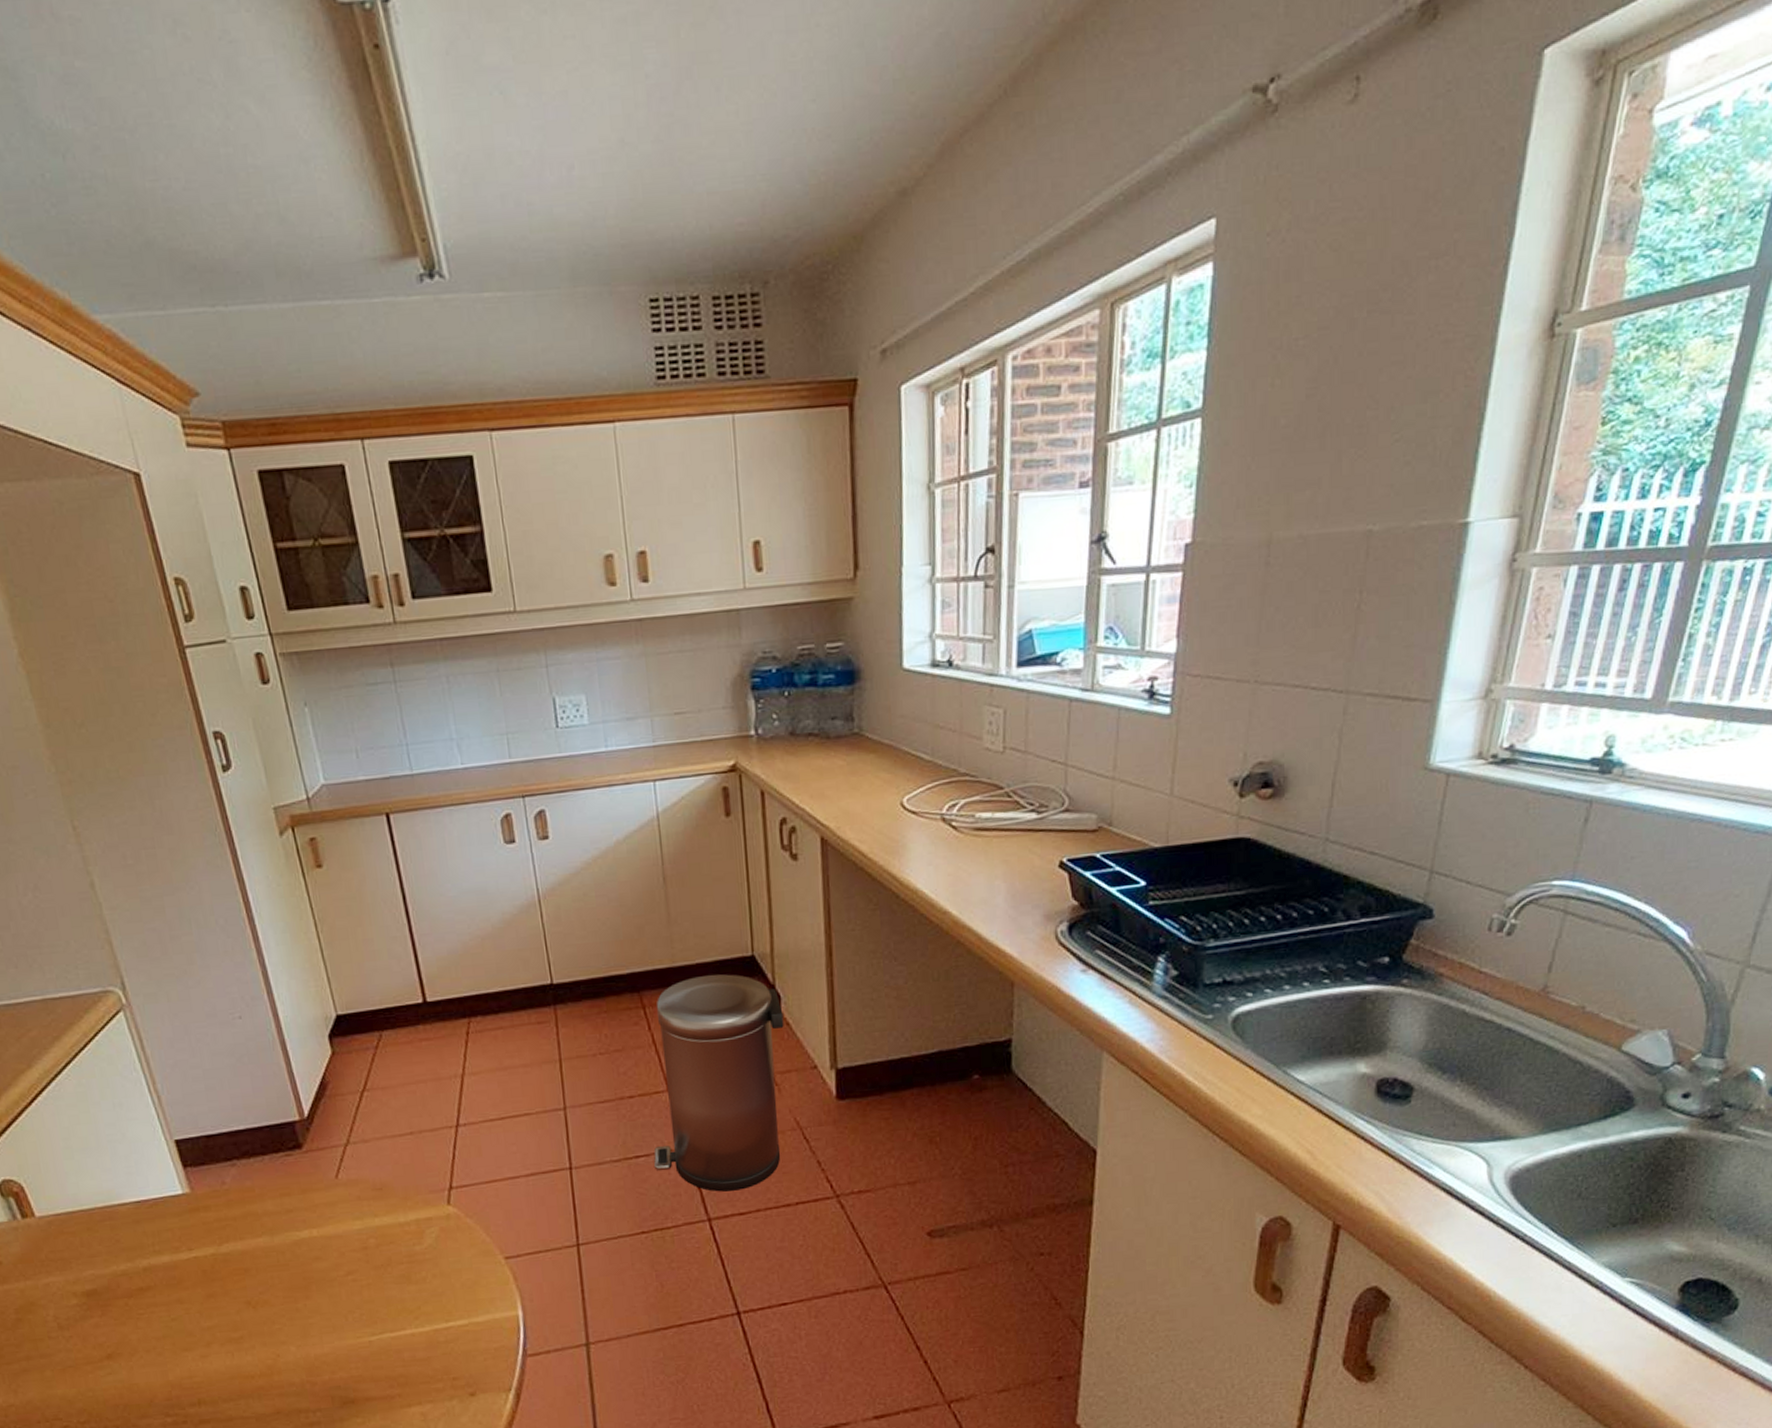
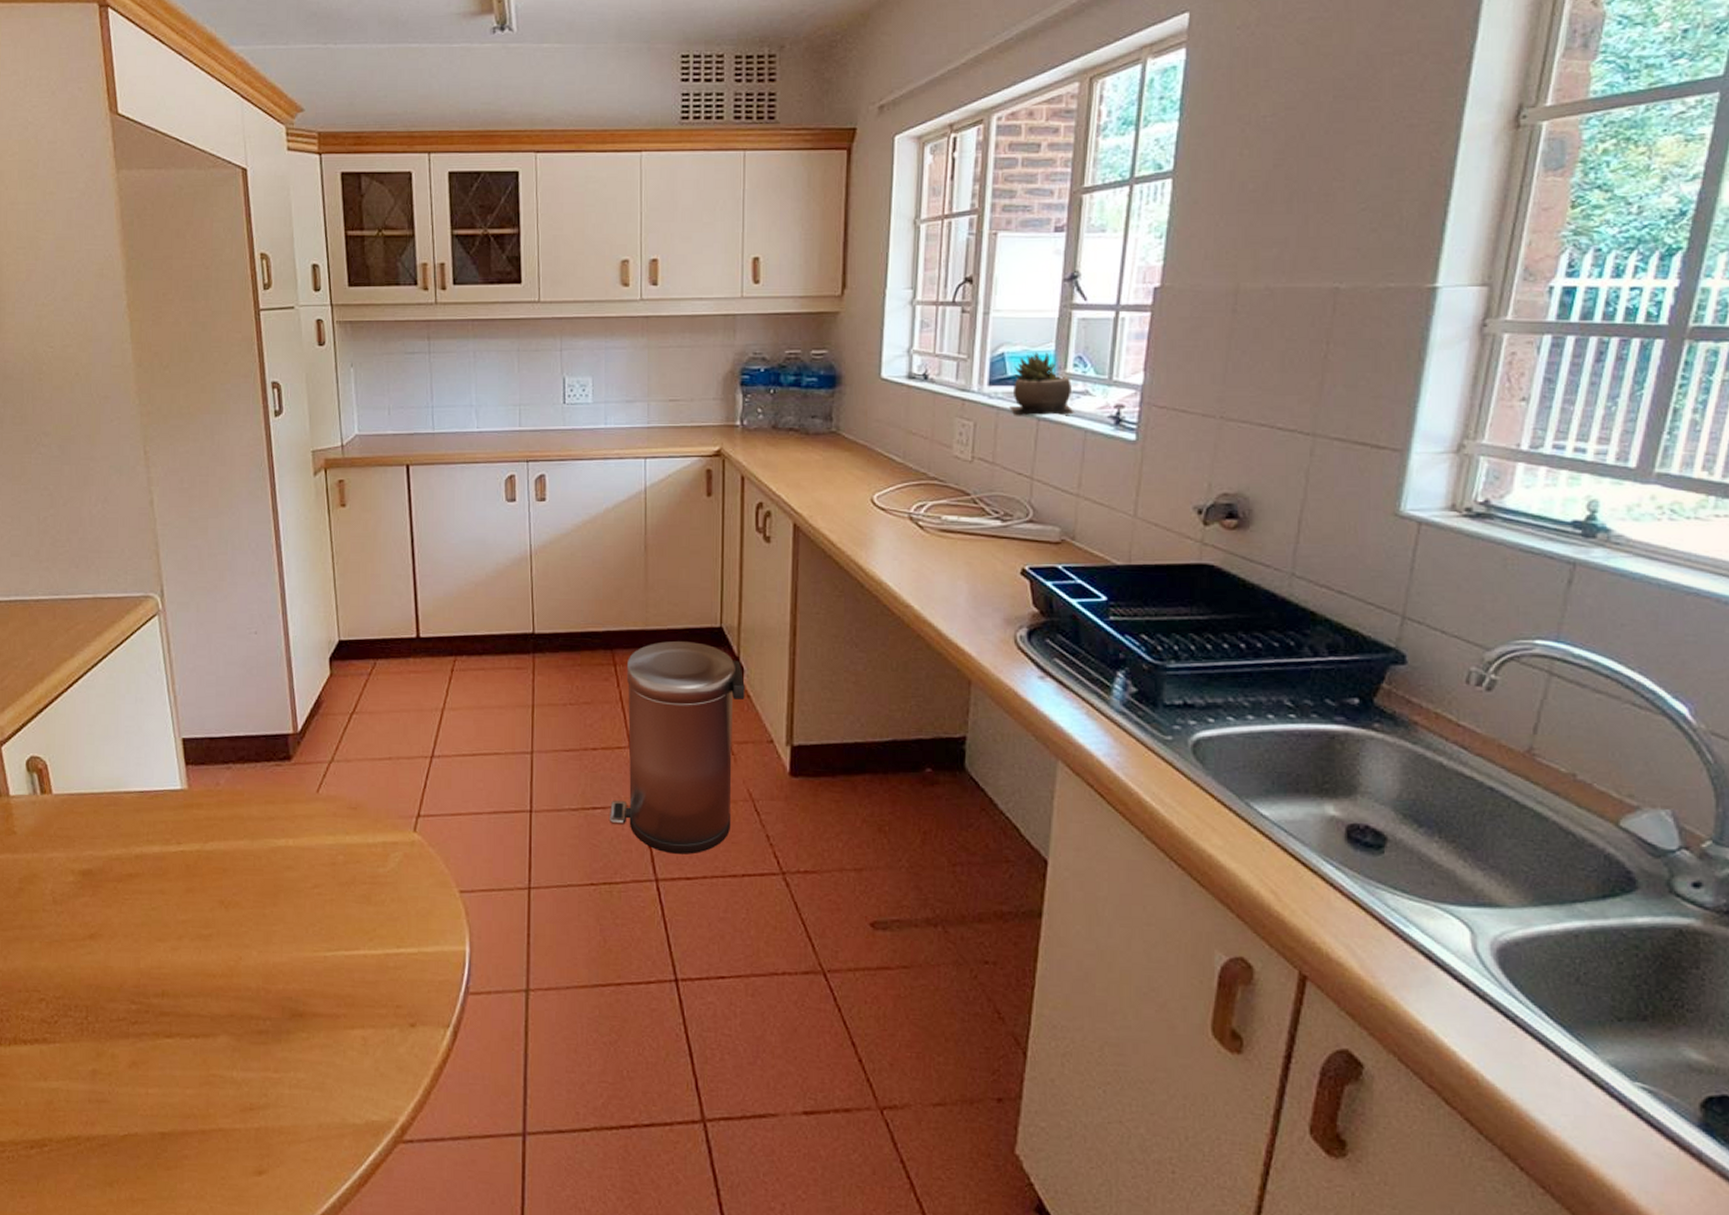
succulent plant: none [1040,625,1109,700] -> present [1009,352,1076,417]

